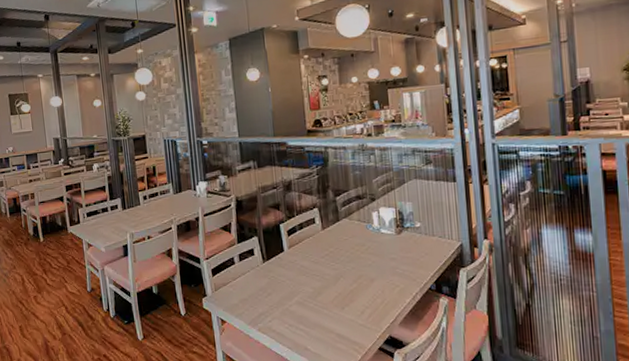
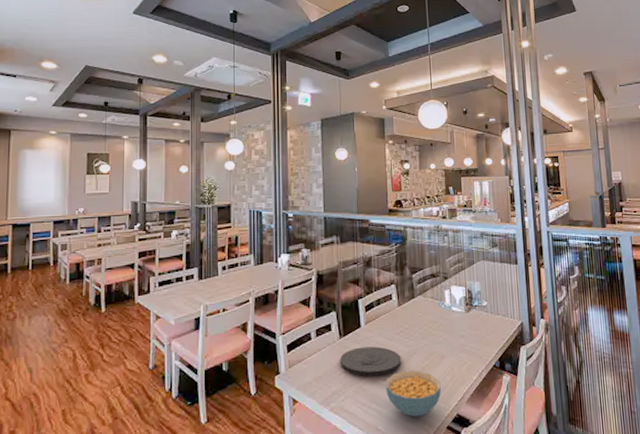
plate: none [265,270,328,298] -> present [340,346,402,376]
cereal bowl: none [312,293,372,338] -> present [385,370,441,417]

